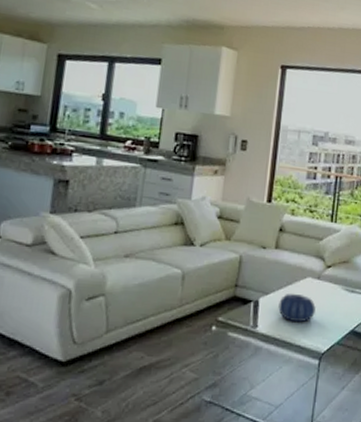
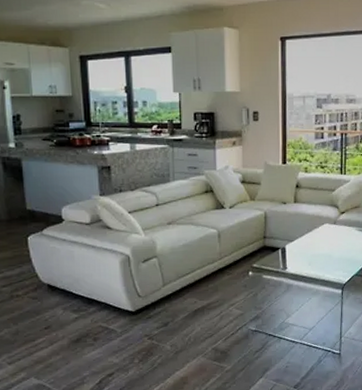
decorative bowl: present [278,293,316,323] -> none [302,238,334,262]

